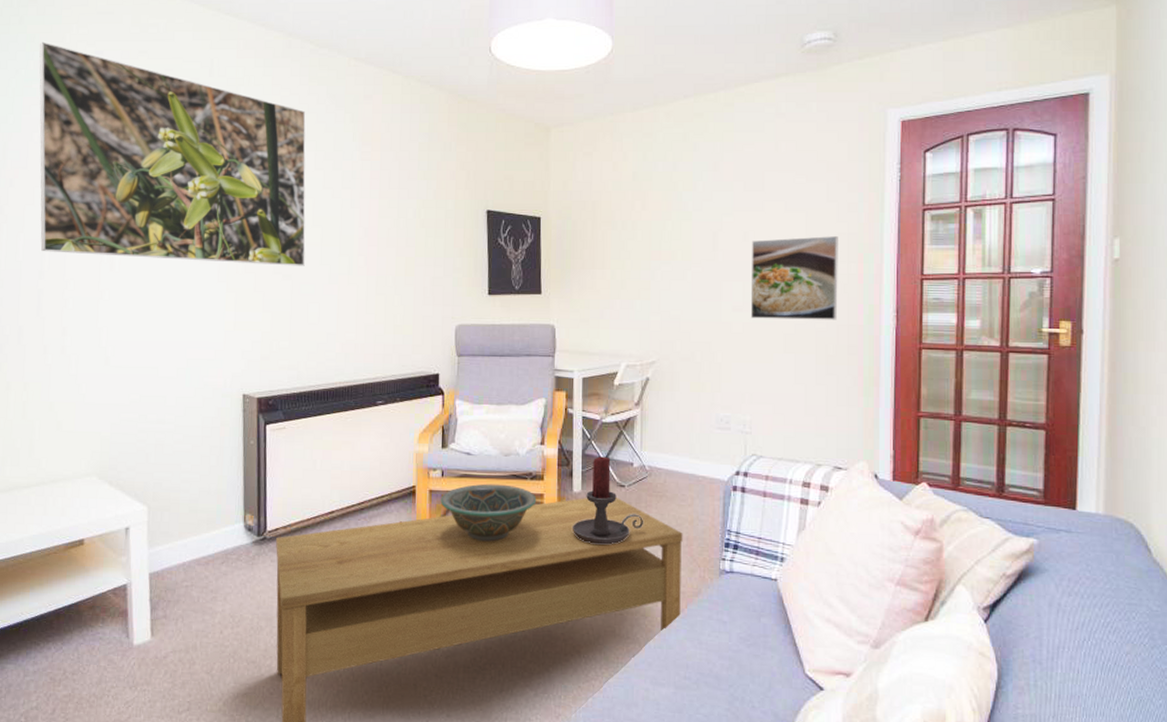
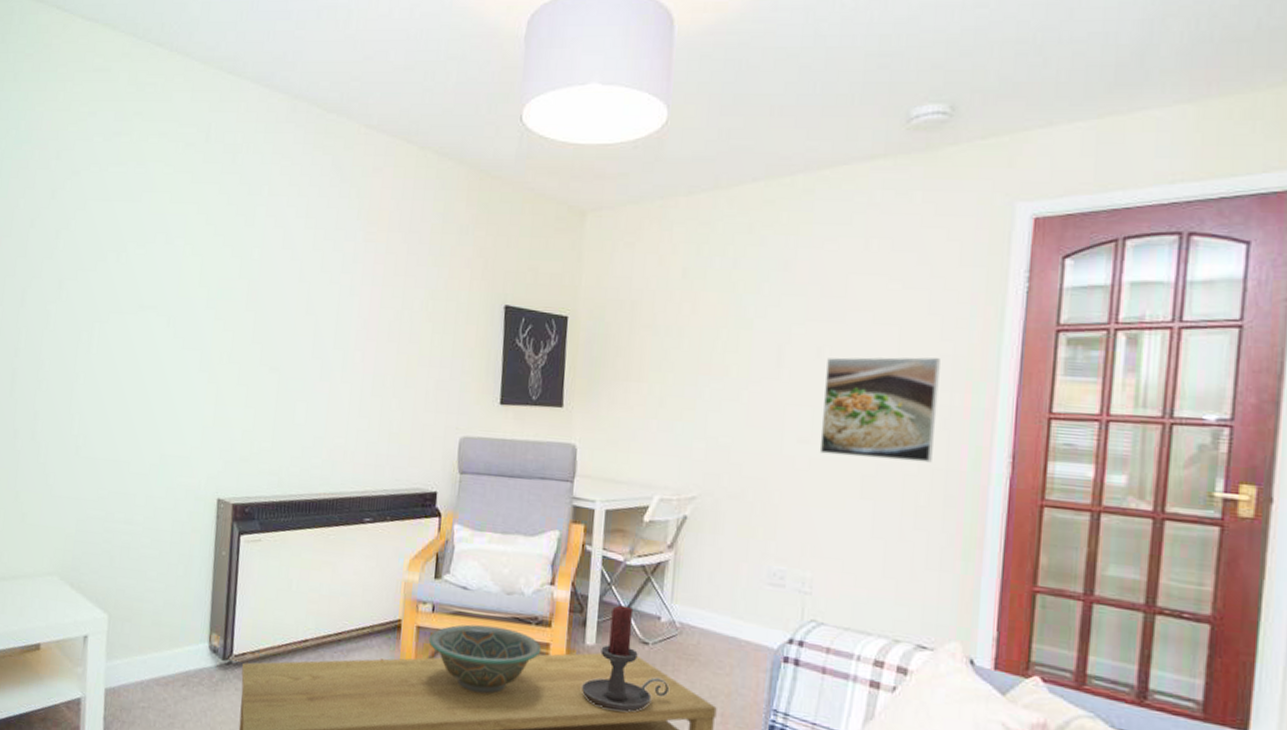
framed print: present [39,41,306,266] -> none [19,100,307,359]

